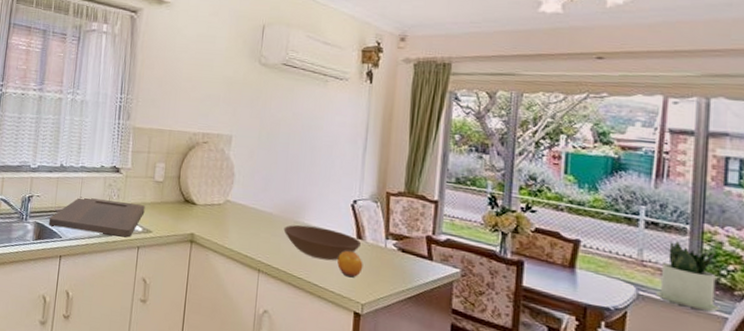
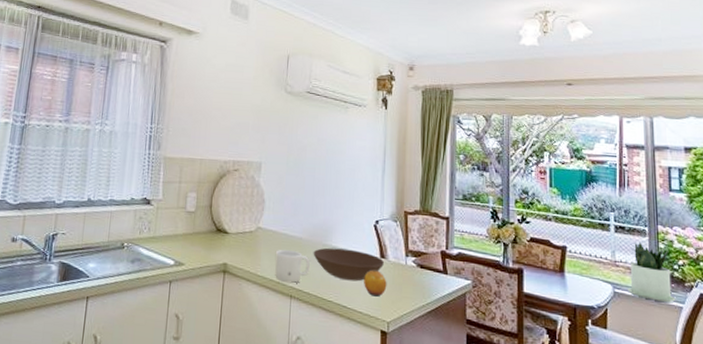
cutting board: present [48,196,145,238] -> none [74,232,177,272]
mug: none [243,223,280,258] -> present [274,249,310,284]

